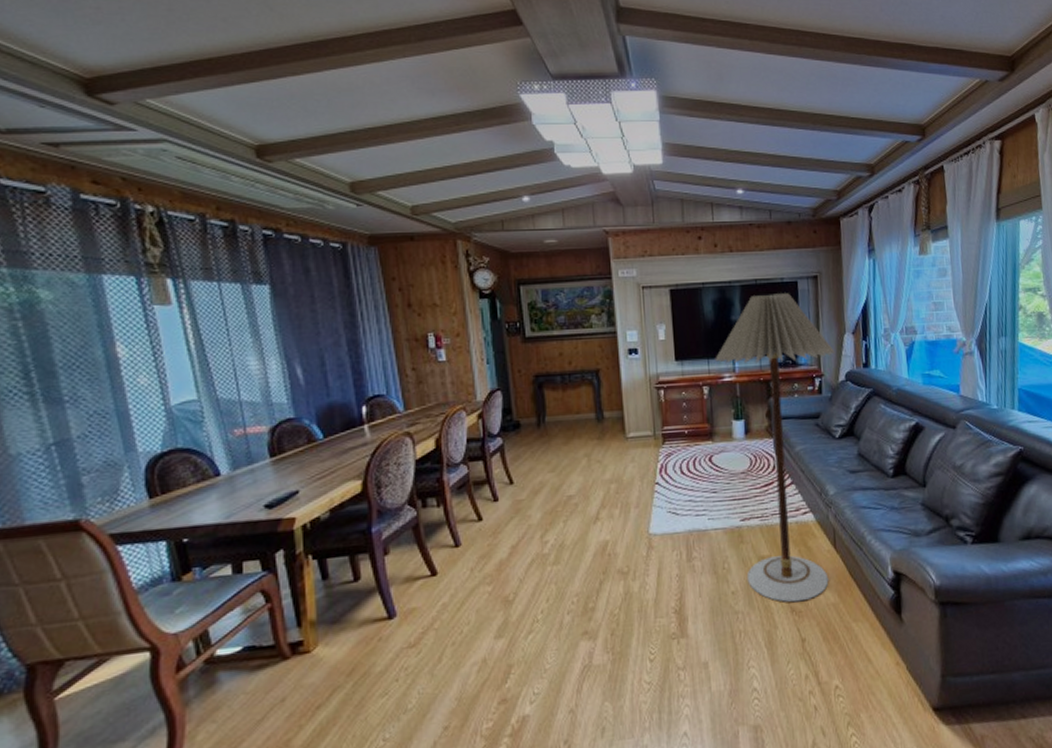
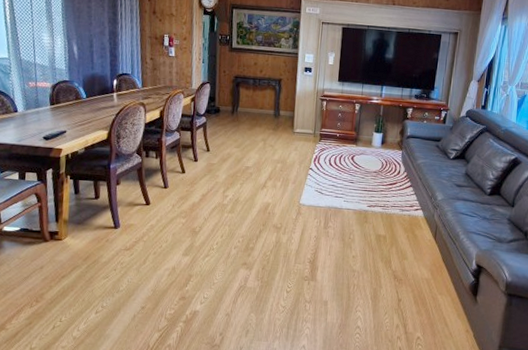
floor lamp: present [715,293,835,603] -> none [365,41,462,273]

